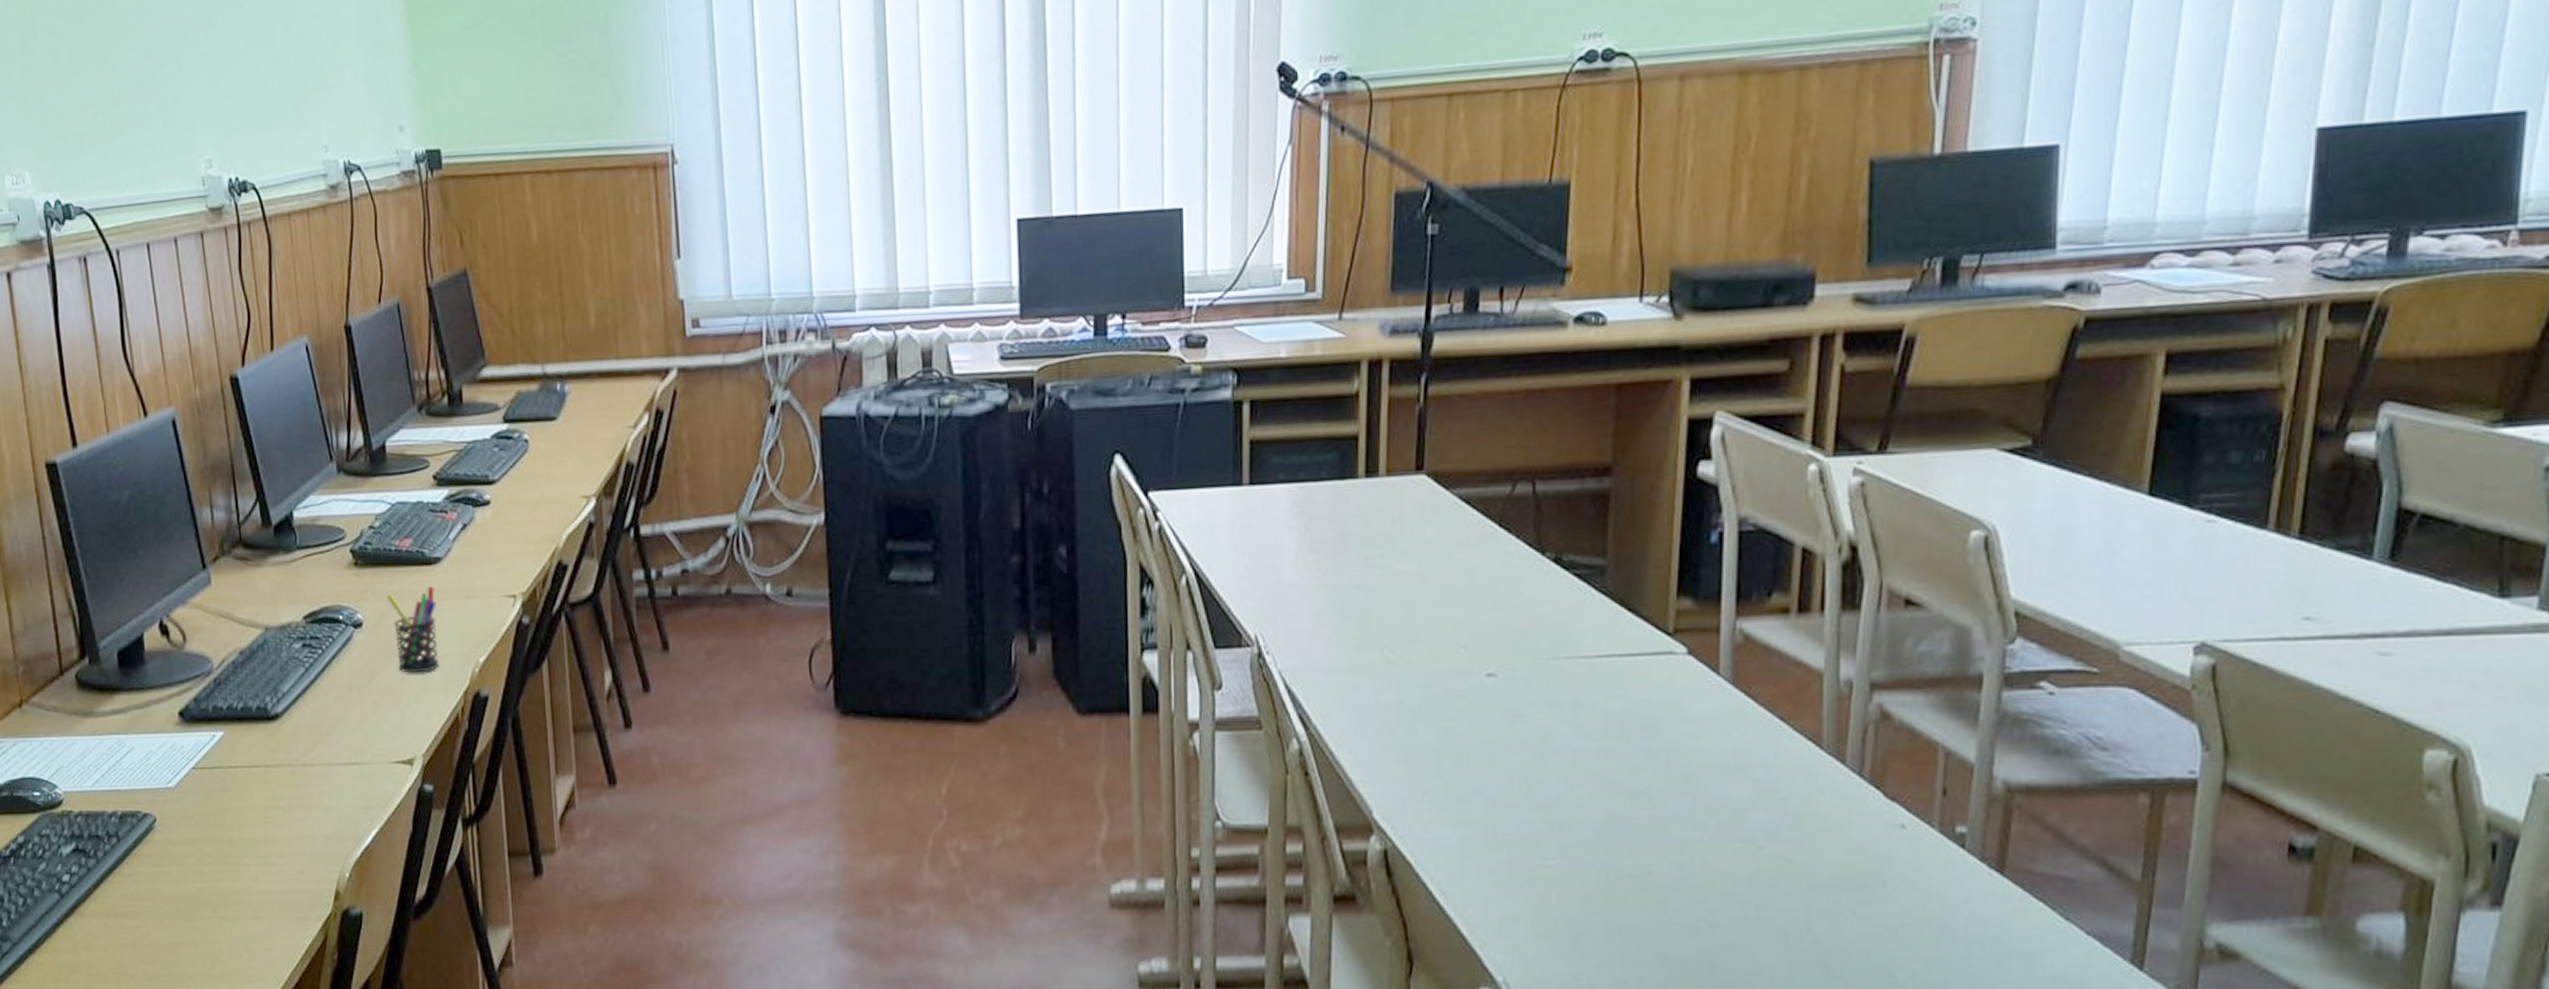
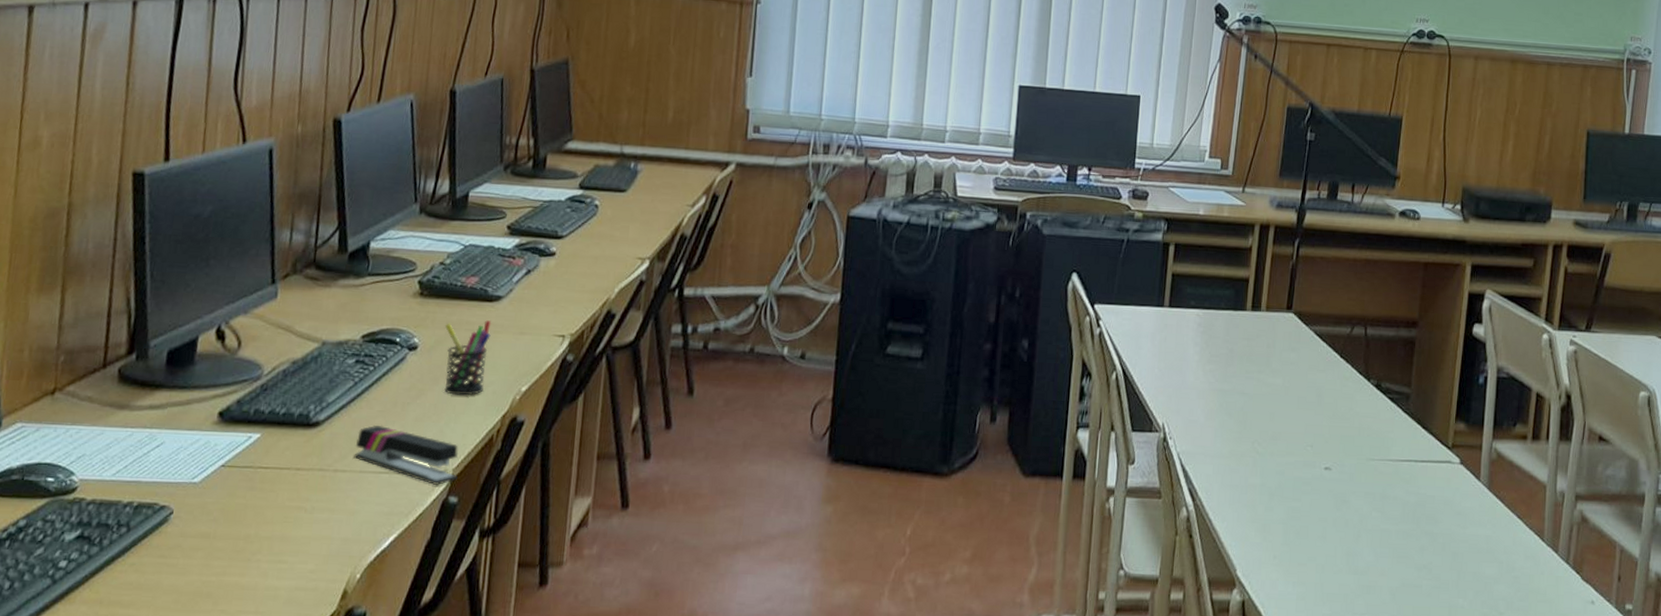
stapler: none [319,712,429,774] -> present [354,425,458,486]

